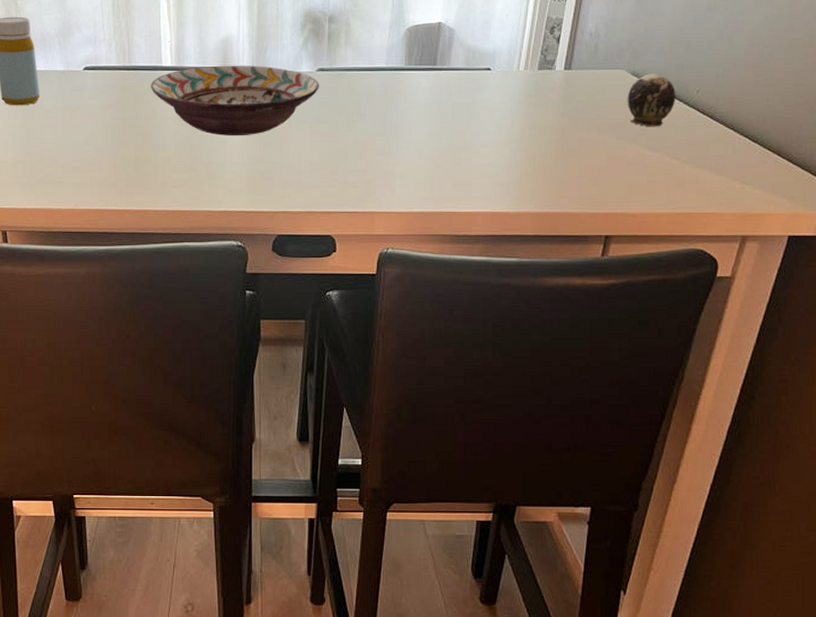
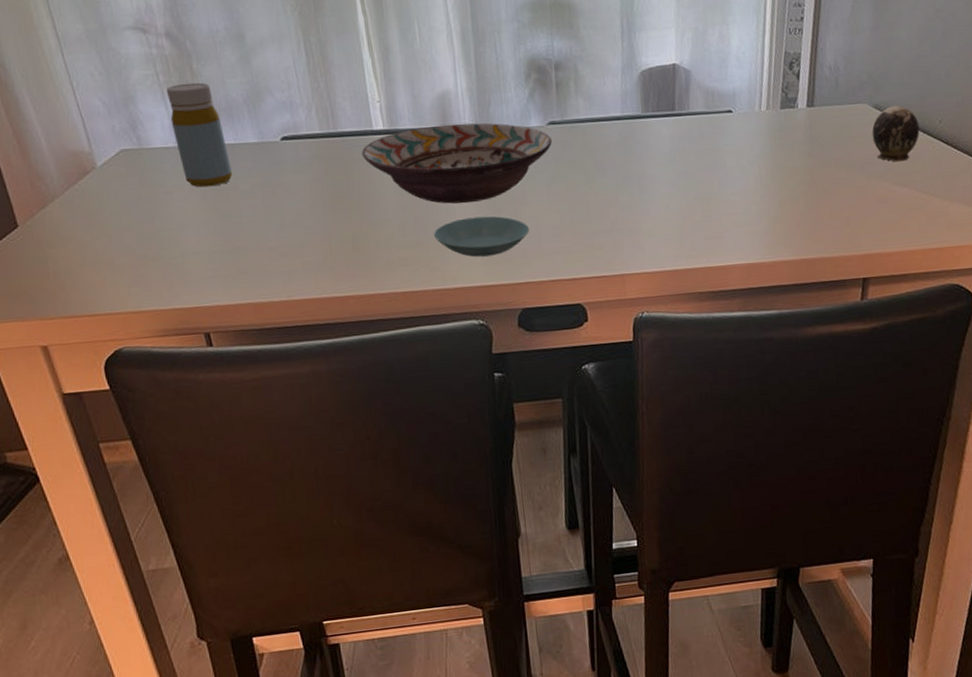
saucer: none [206,149,290,185] -> present [434,216,529,257]

